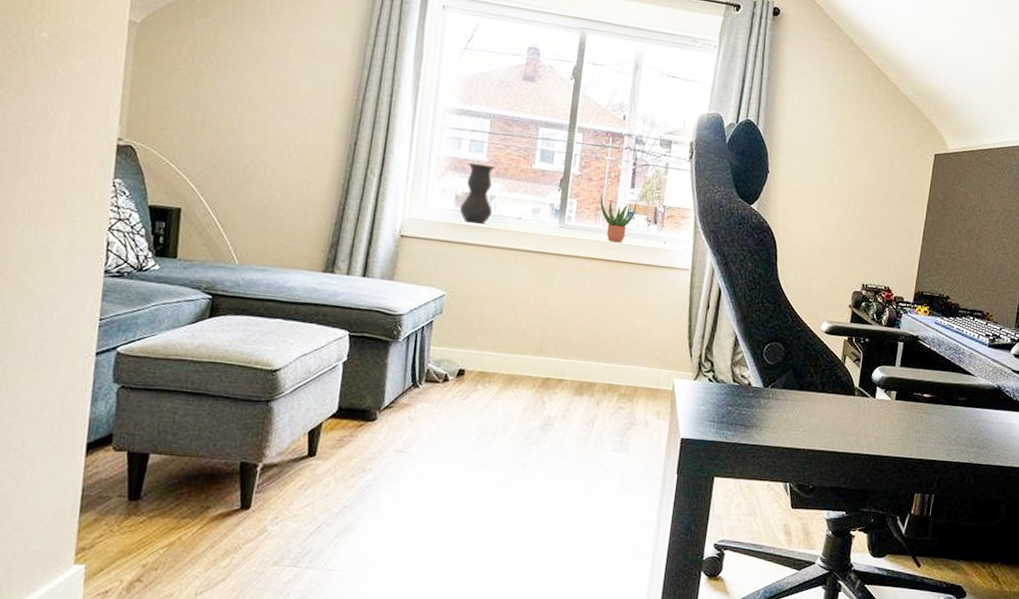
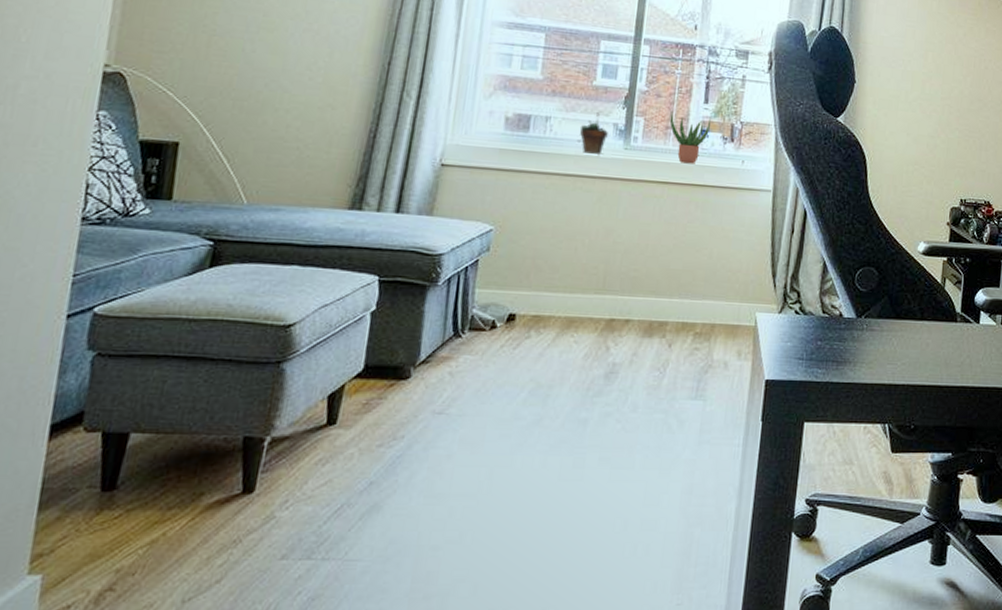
vase: present [459,163,495,225] -> none [509,81,551,150]
succulent plant: none [520,193,545,232] -> present [580,112,608,155]

